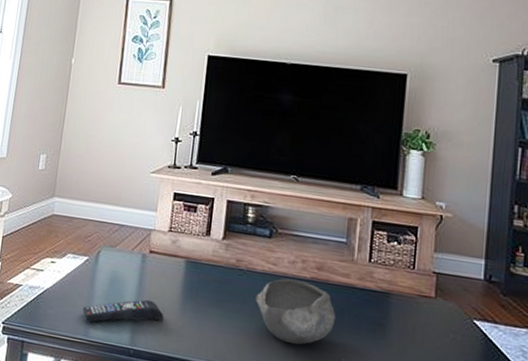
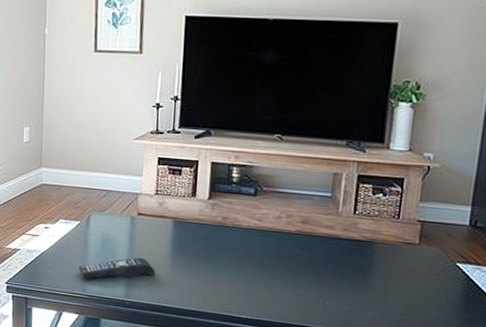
bowl: present [255,278,336,345] -> none [242,232,321,292]

